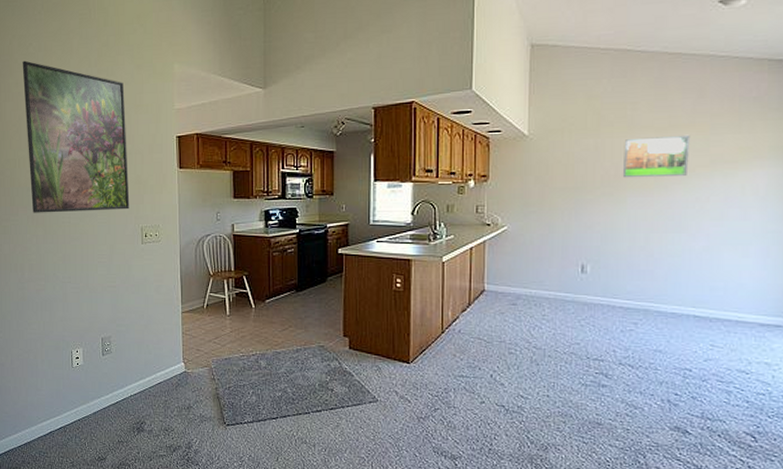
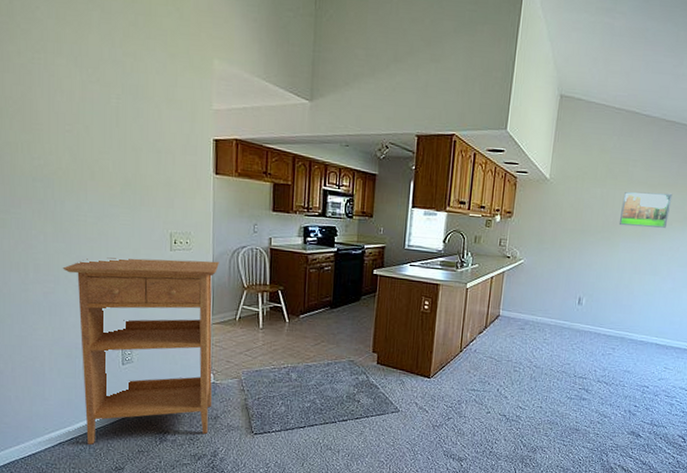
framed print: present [22,60,130,213] -> none [26,26,158,213]
bookshelf: none [51,251,186,434] -> present [62,257,219,445]

